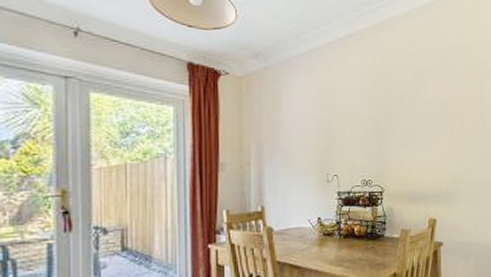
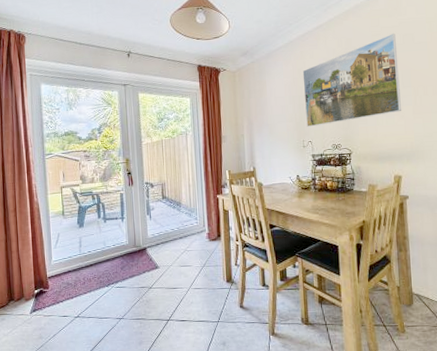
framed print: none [329,56,438,157] -> present [302,34,401,127]

